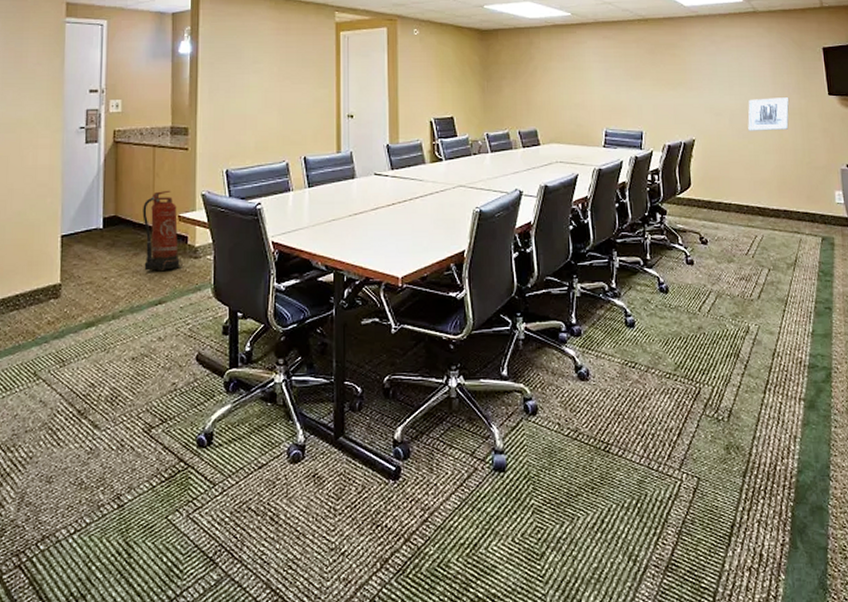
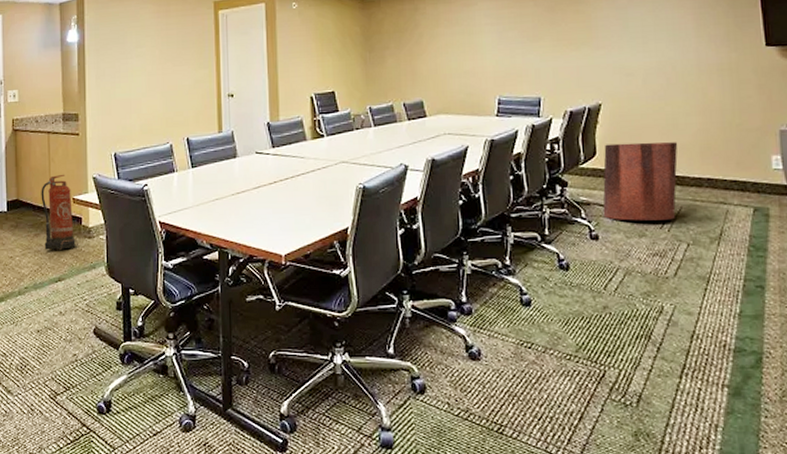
trash can: none [697,176,760,248] -> present [602,142,678,221]
wall art: present [748,97,790,131] -> none [665,51,717,92]

